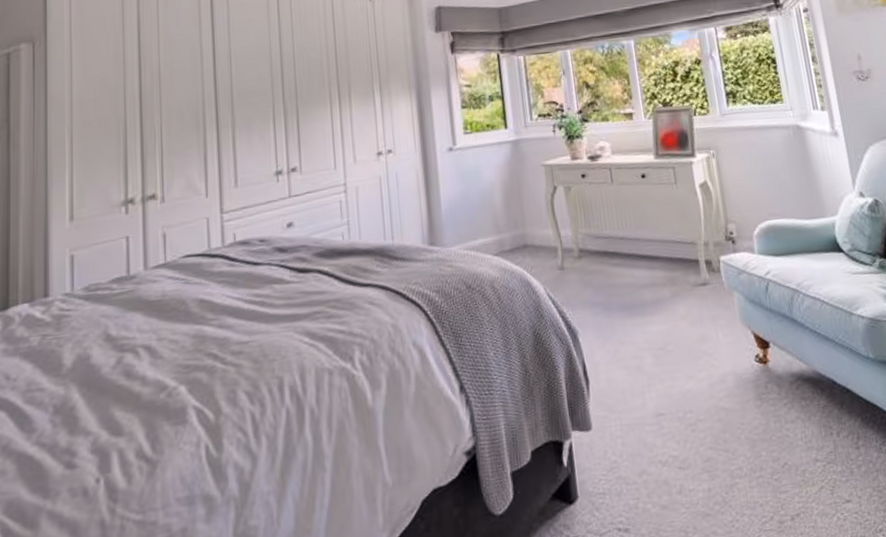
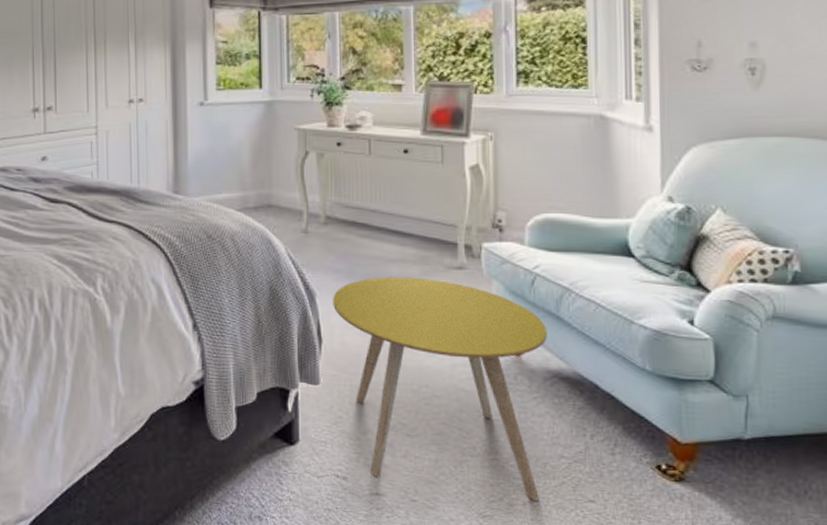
side table: none [594,299,805,522] -> present [333,277,547,503]

